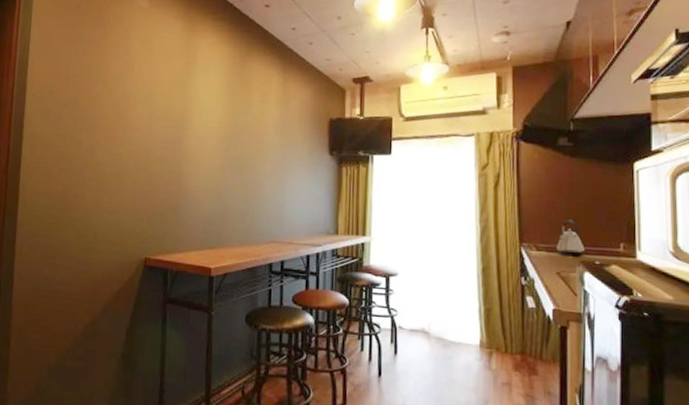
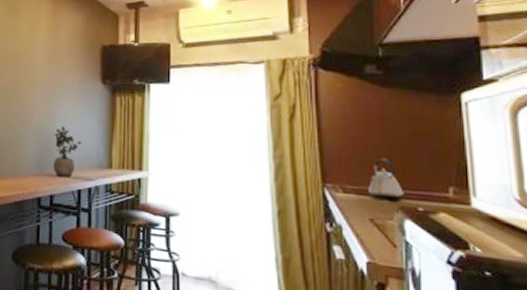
potted plant: none [284,196,311,245] -> present [53,126,82,179]

